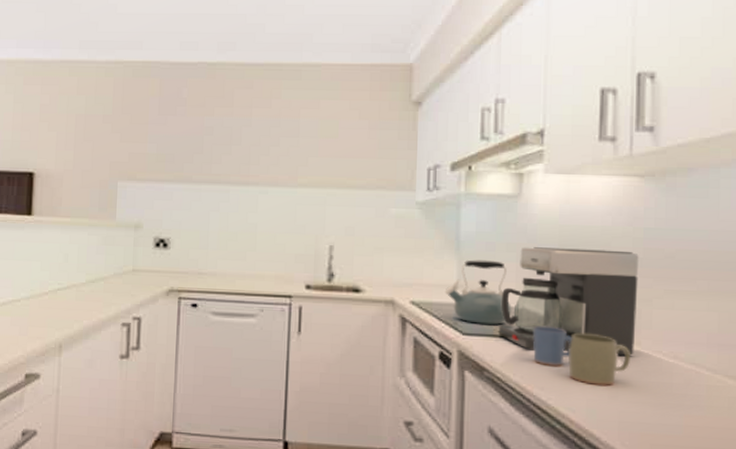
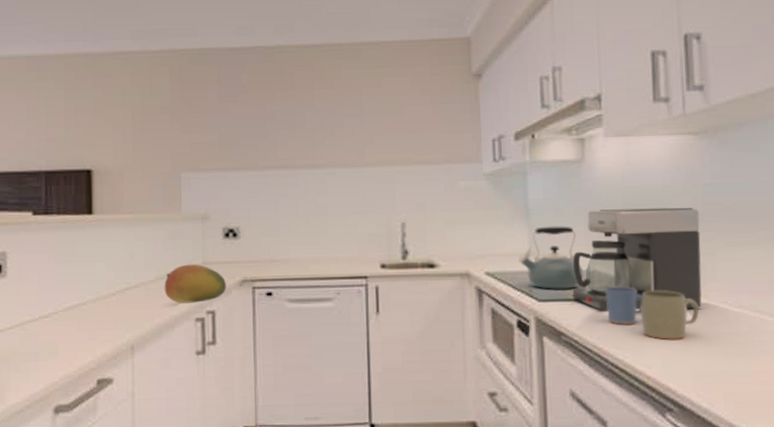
fruit: none [94,270,154,309] -> present [164,264,226,305]

